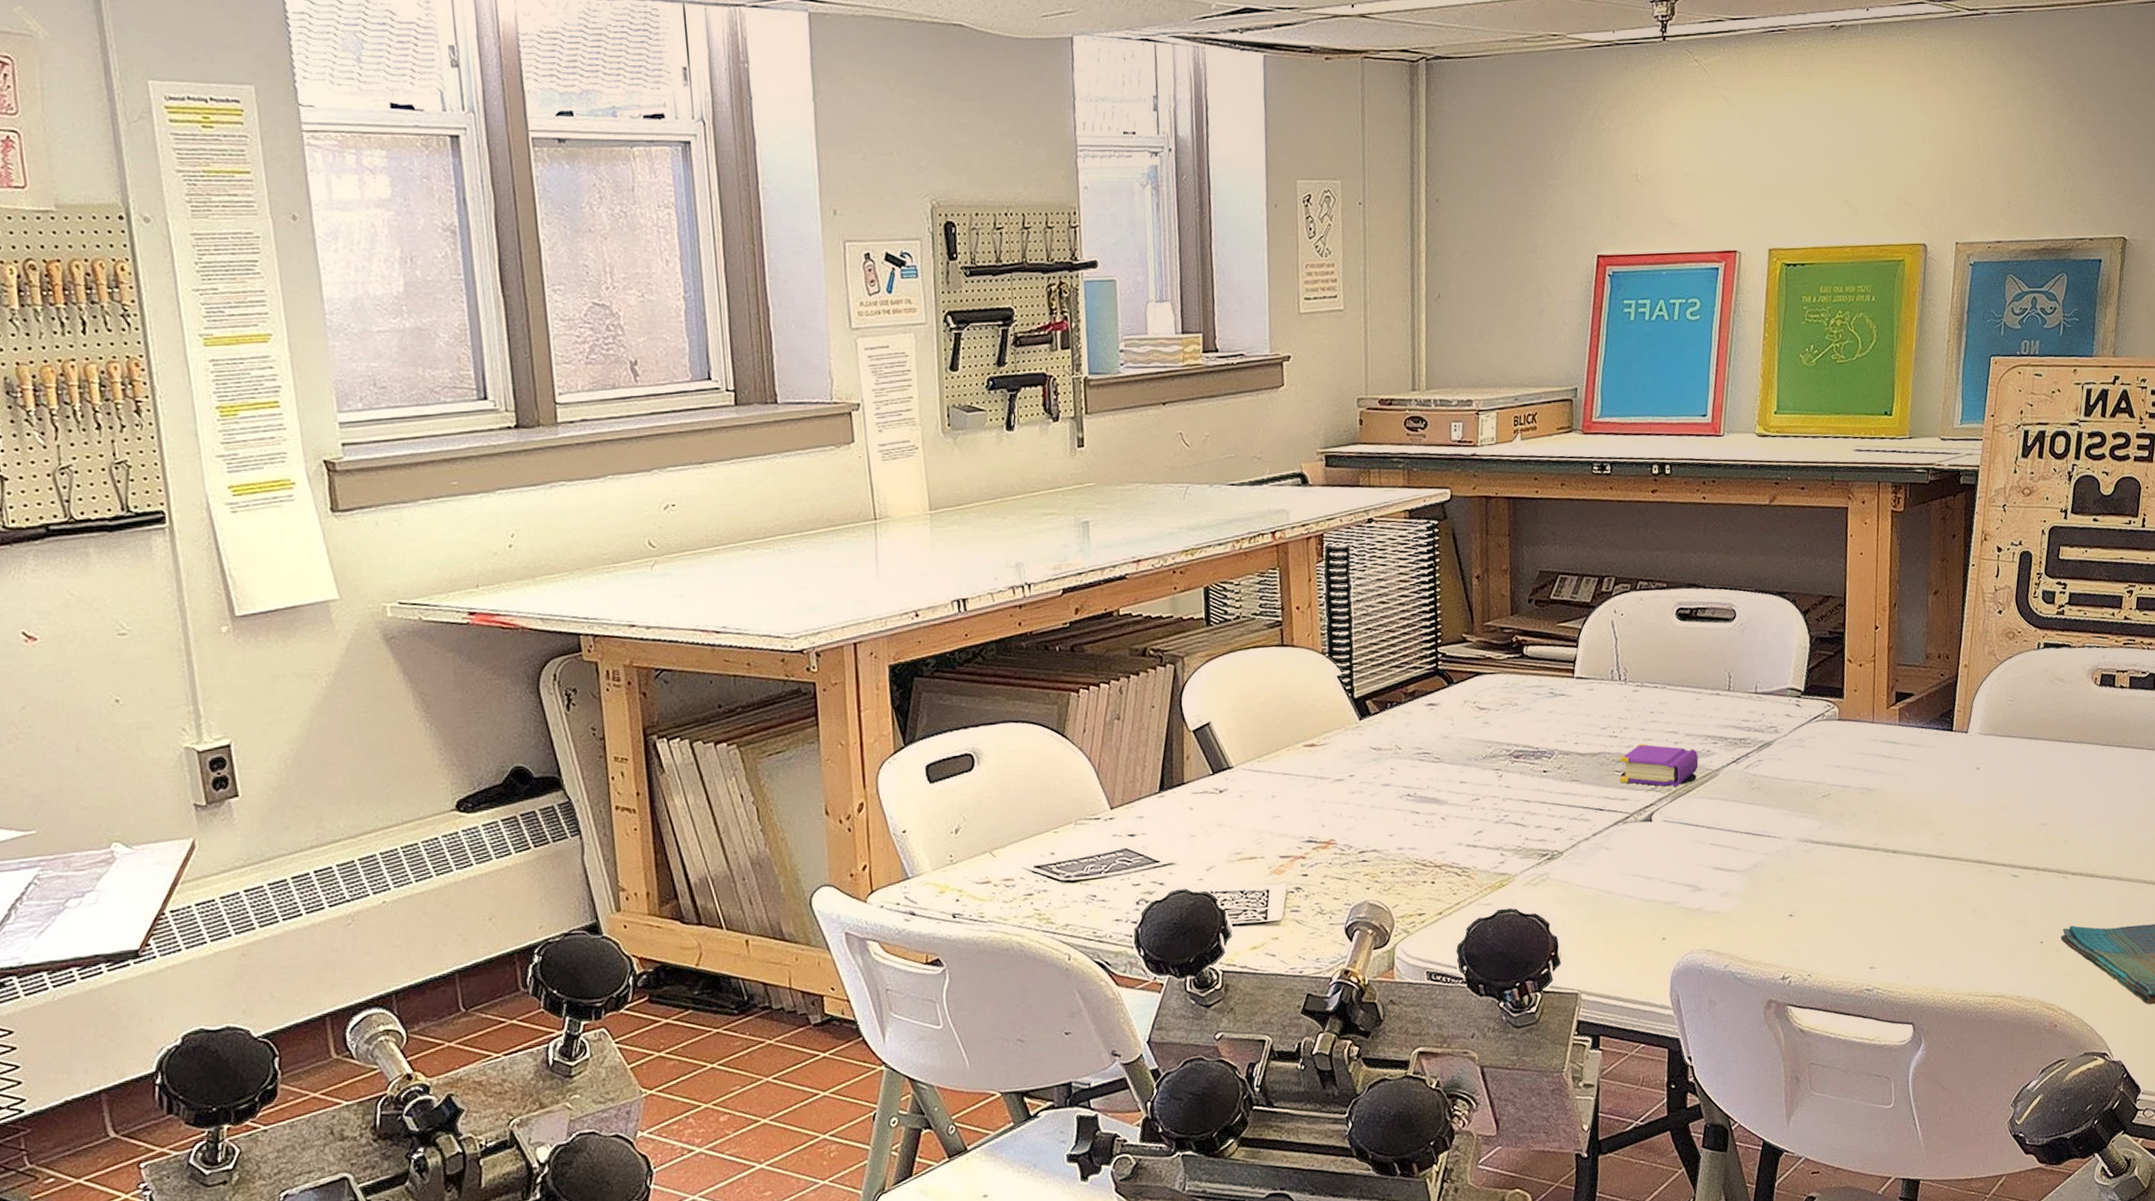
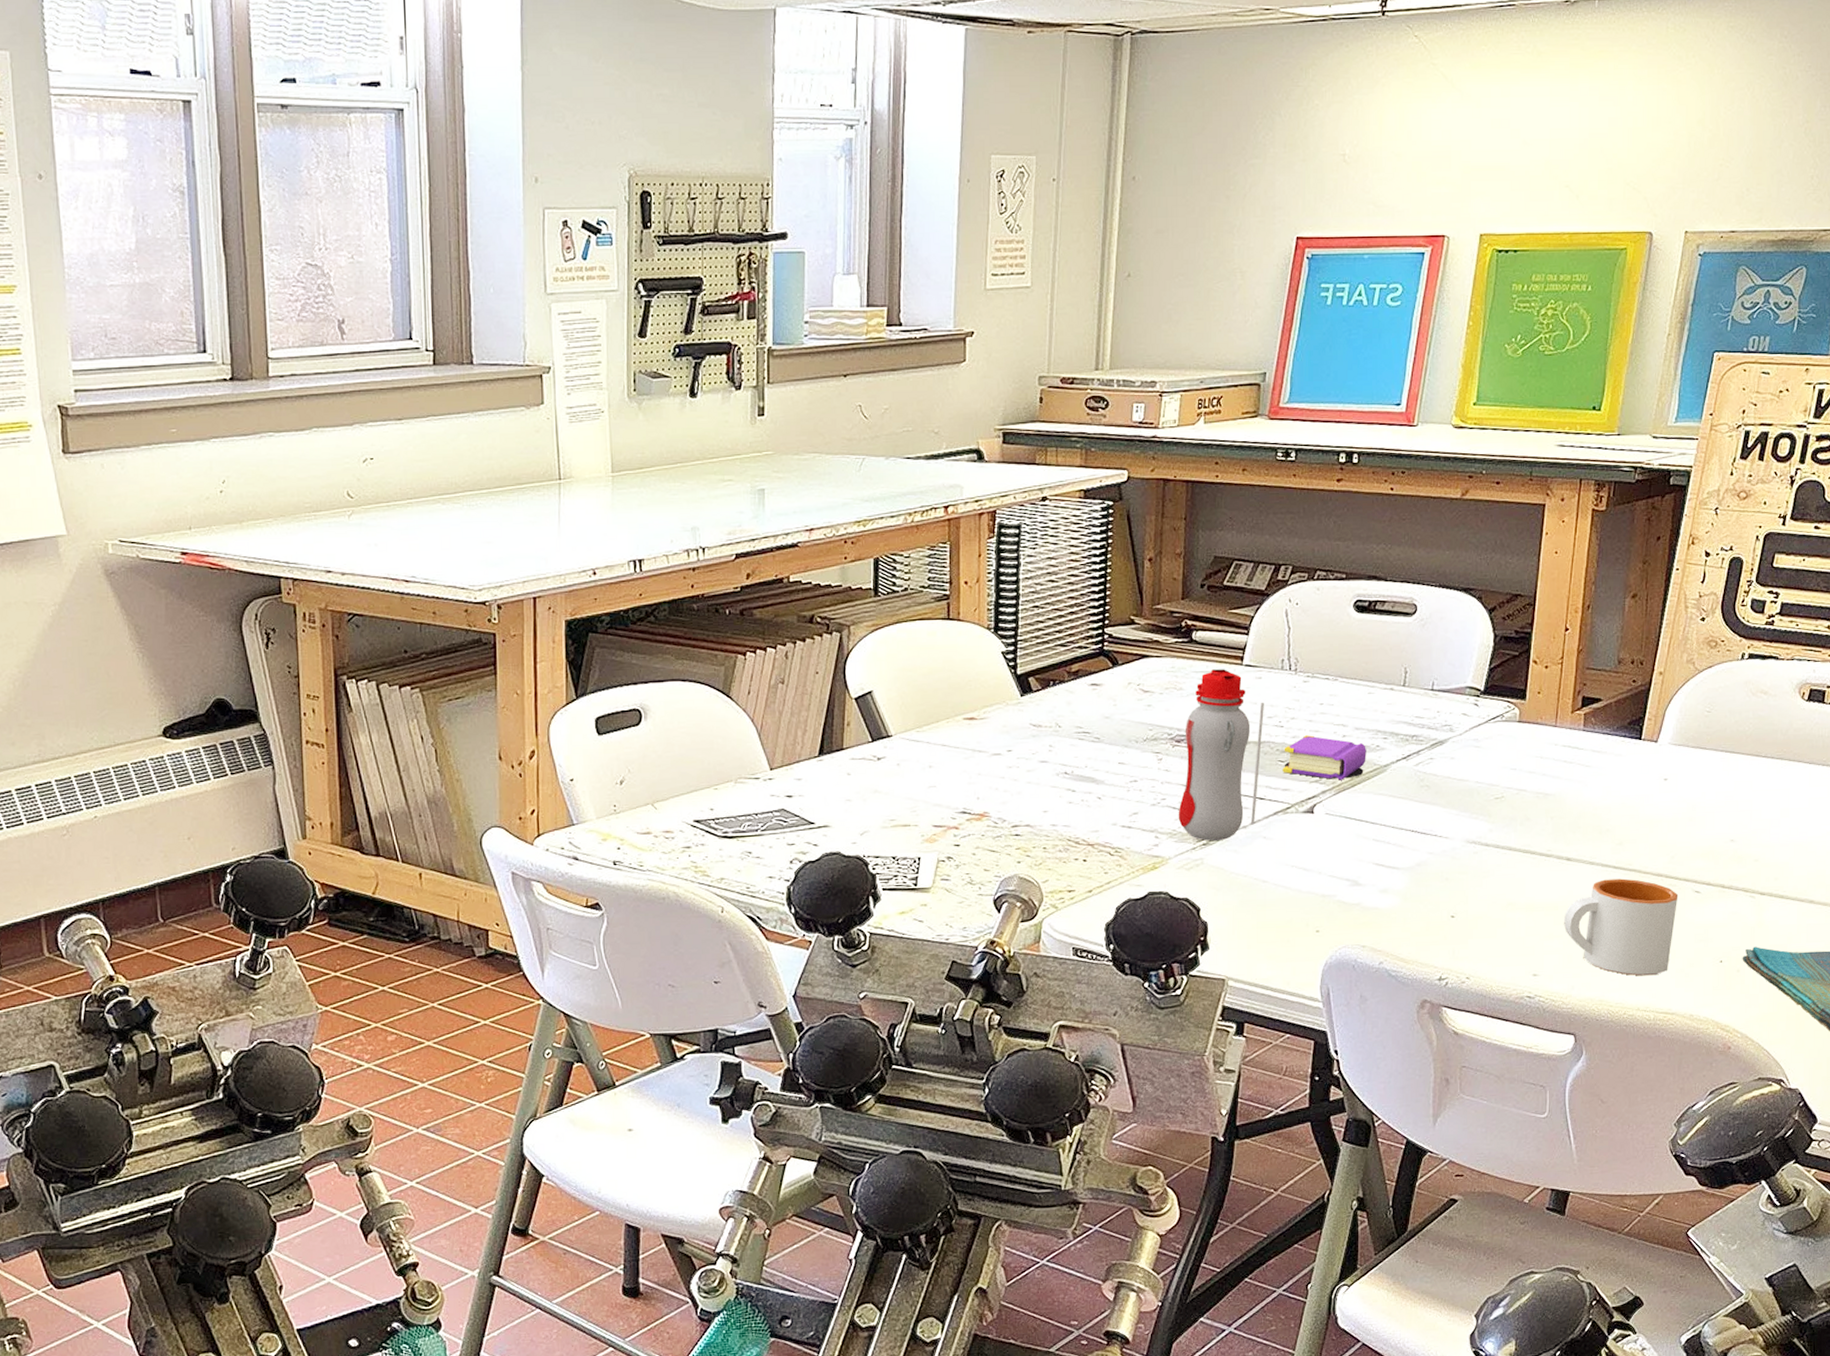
water bottle: none [1521,682,1598,855] -> present [1178,669,1264,841]
mug: none [1894,867,1998,962] -> present [1563,878,1679,976]

